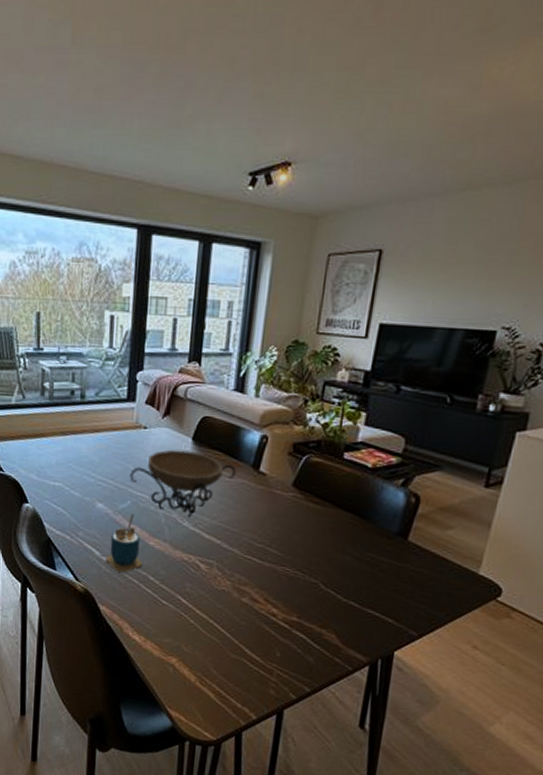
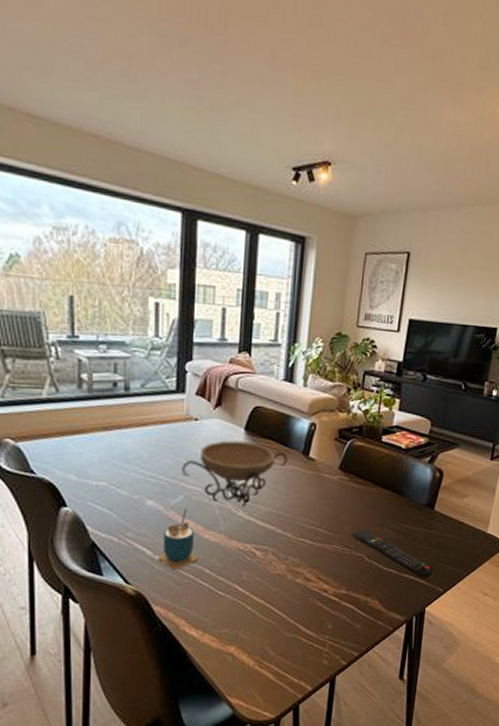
remote control: none [306,553,406,619] -> present [352,529,434,579]

